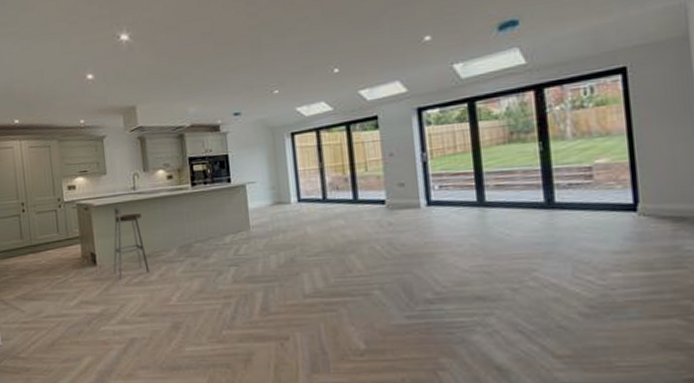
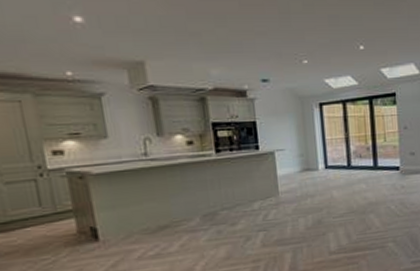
bar stool: present [113,207,149,280] -> none [119,175,168,254]

